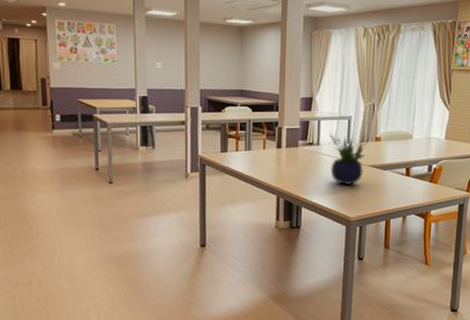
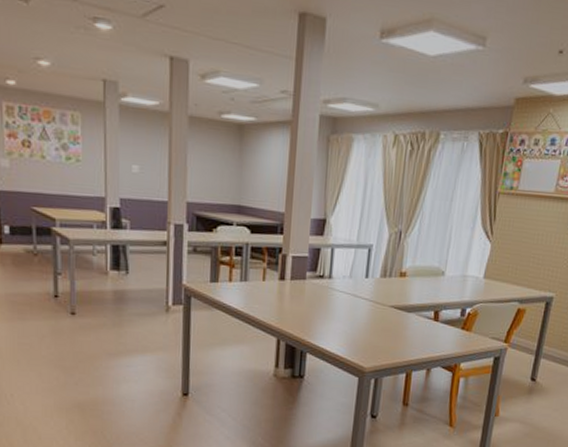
potted plant: present [329,134,371,186] -> none [343,265,395,330]

